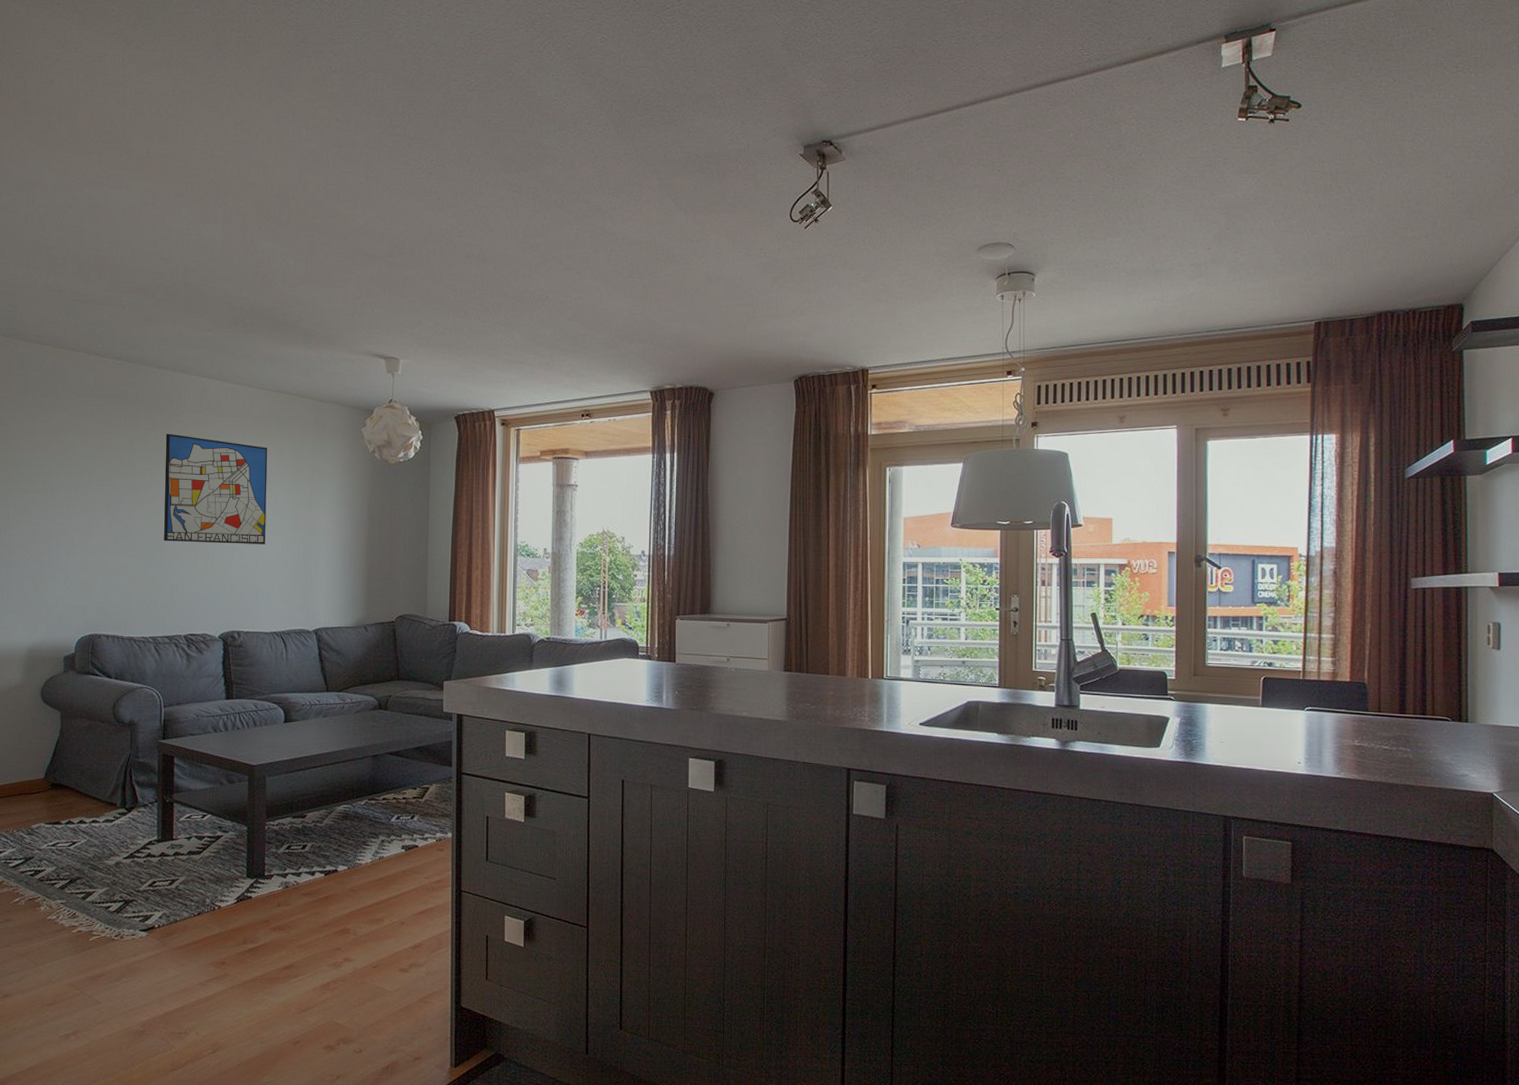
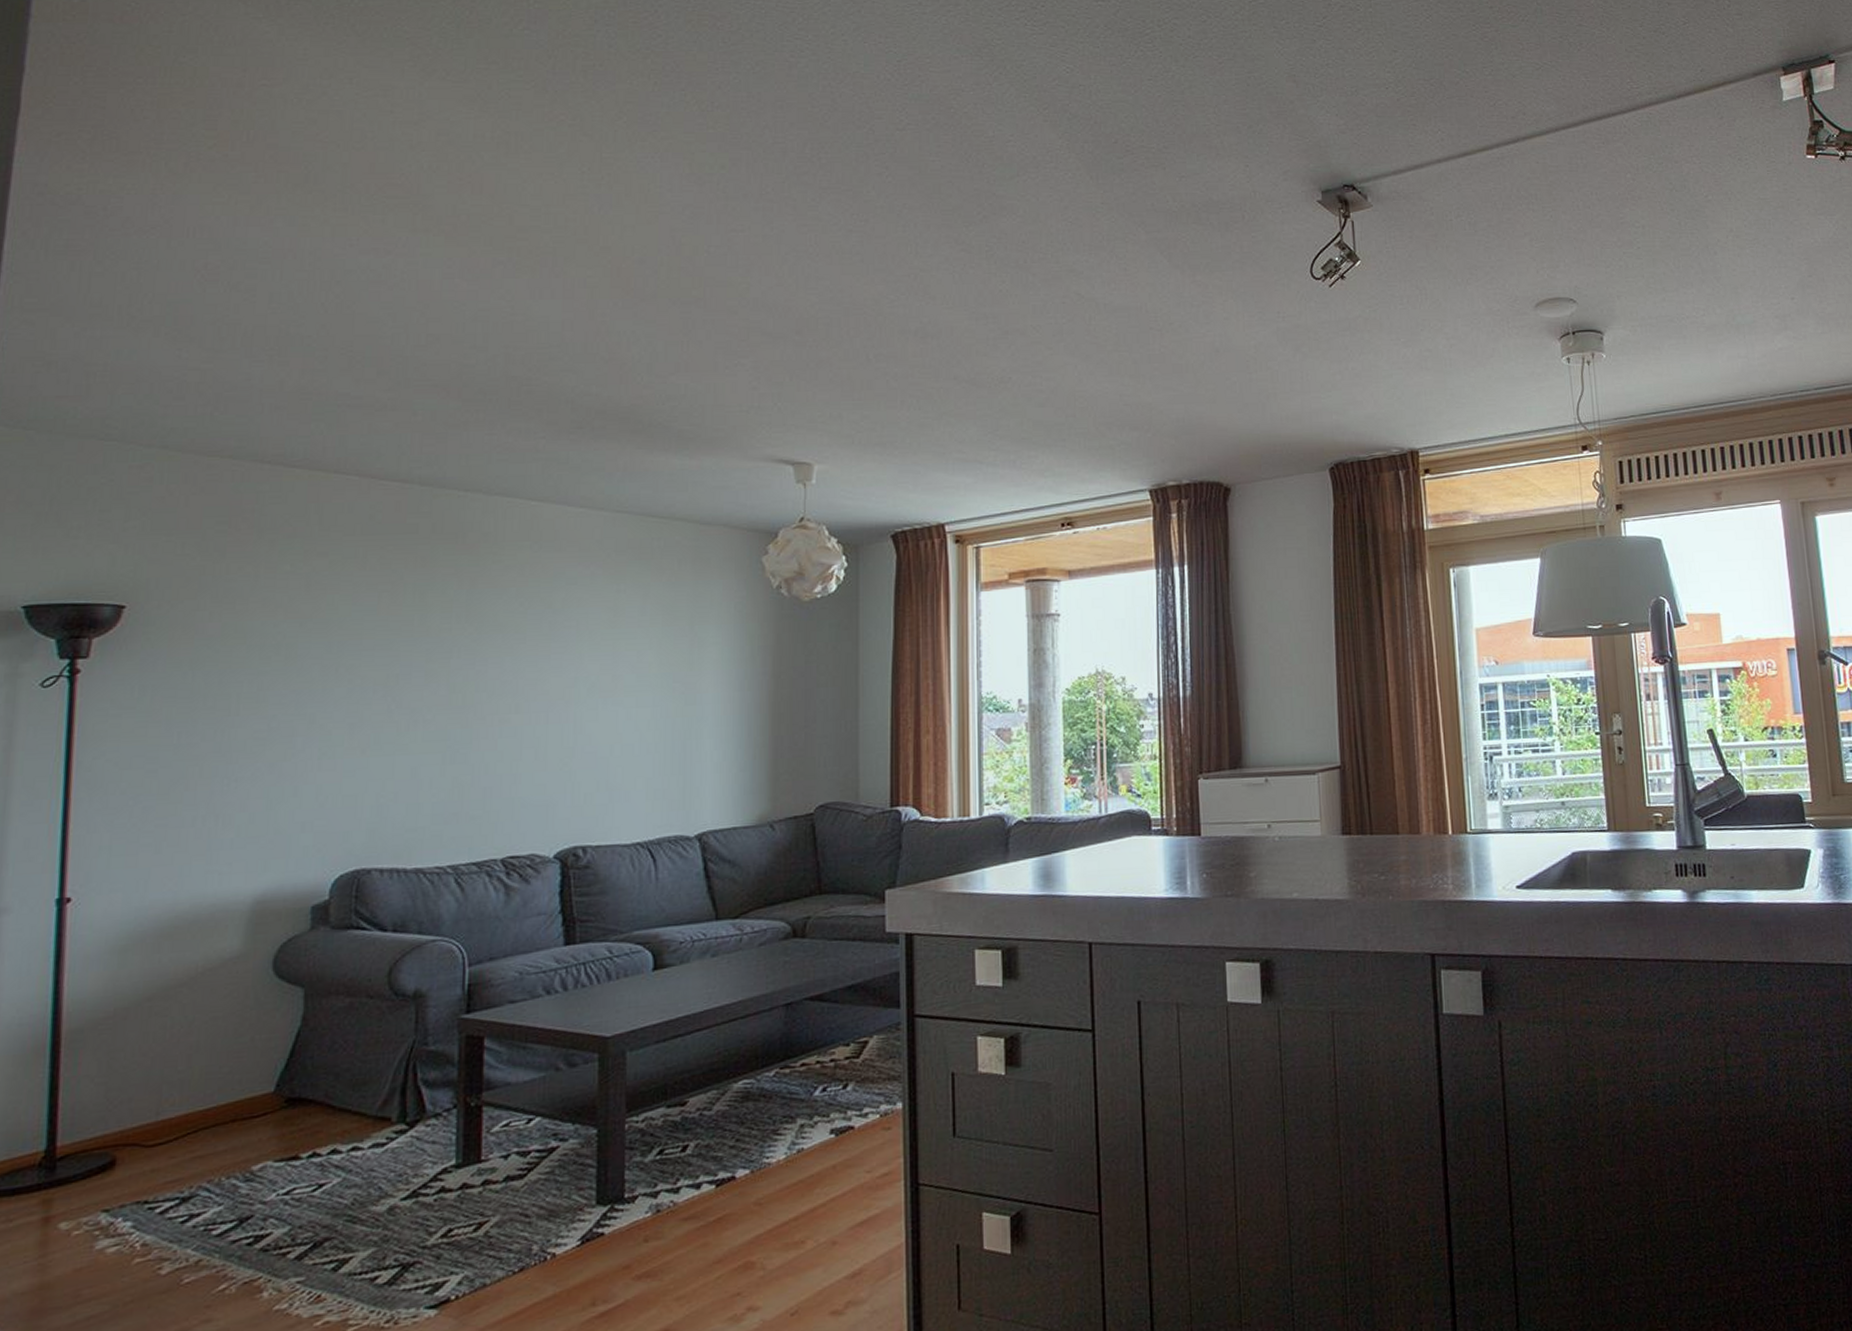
wall art: present [164,433,268,544] -> none [471,579,628,728]

